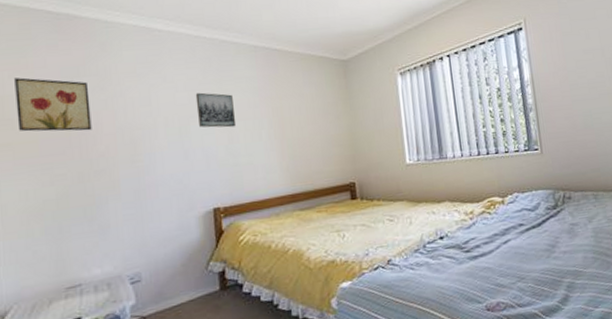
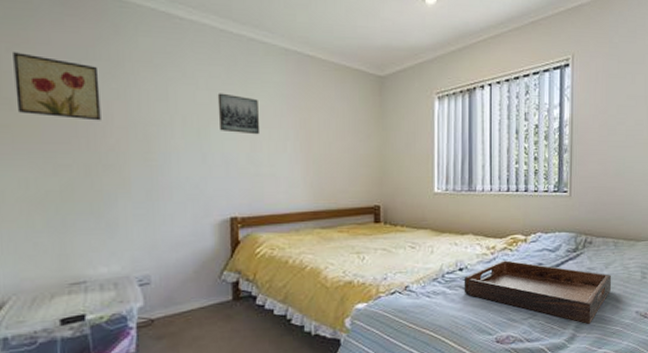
serving tray: none [445,224,599,283] -> present [464,260,612,324]

